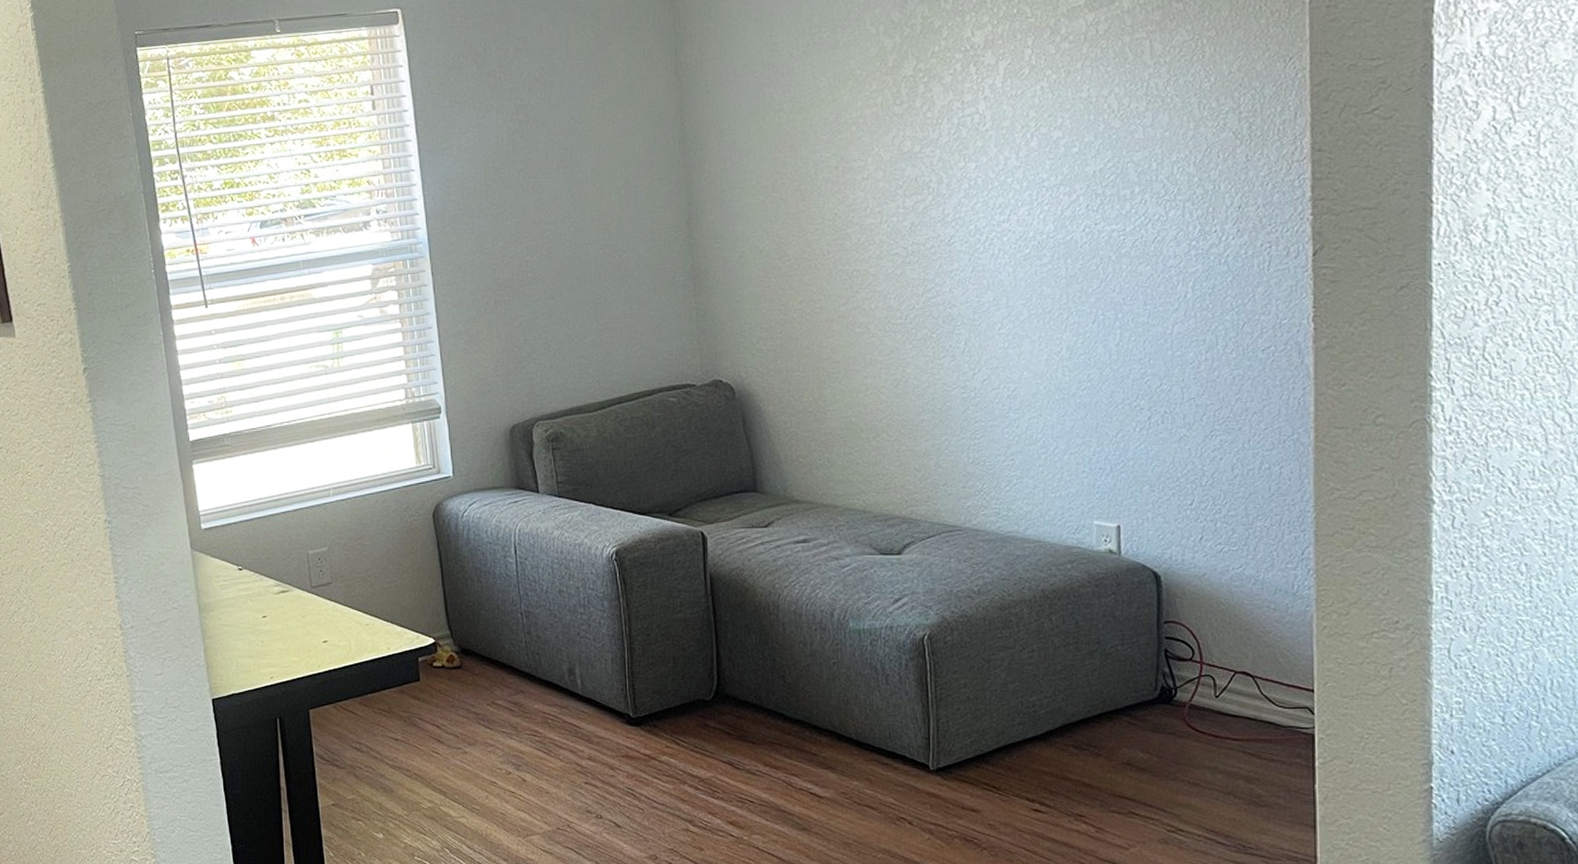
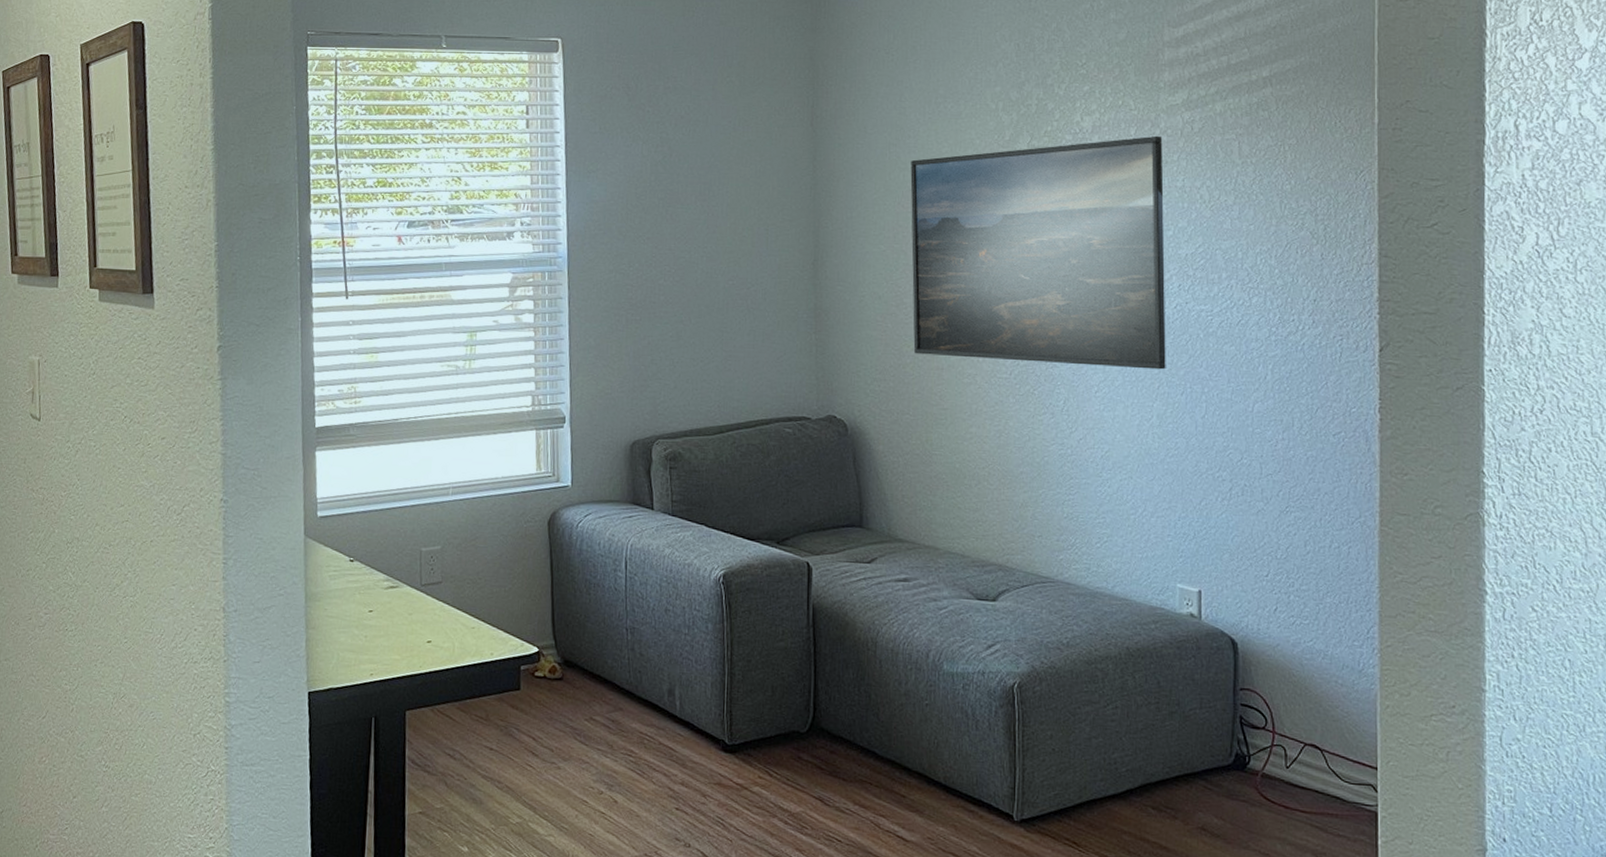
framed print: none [786,43,1075,308] -> present [910,135,1166,370]

